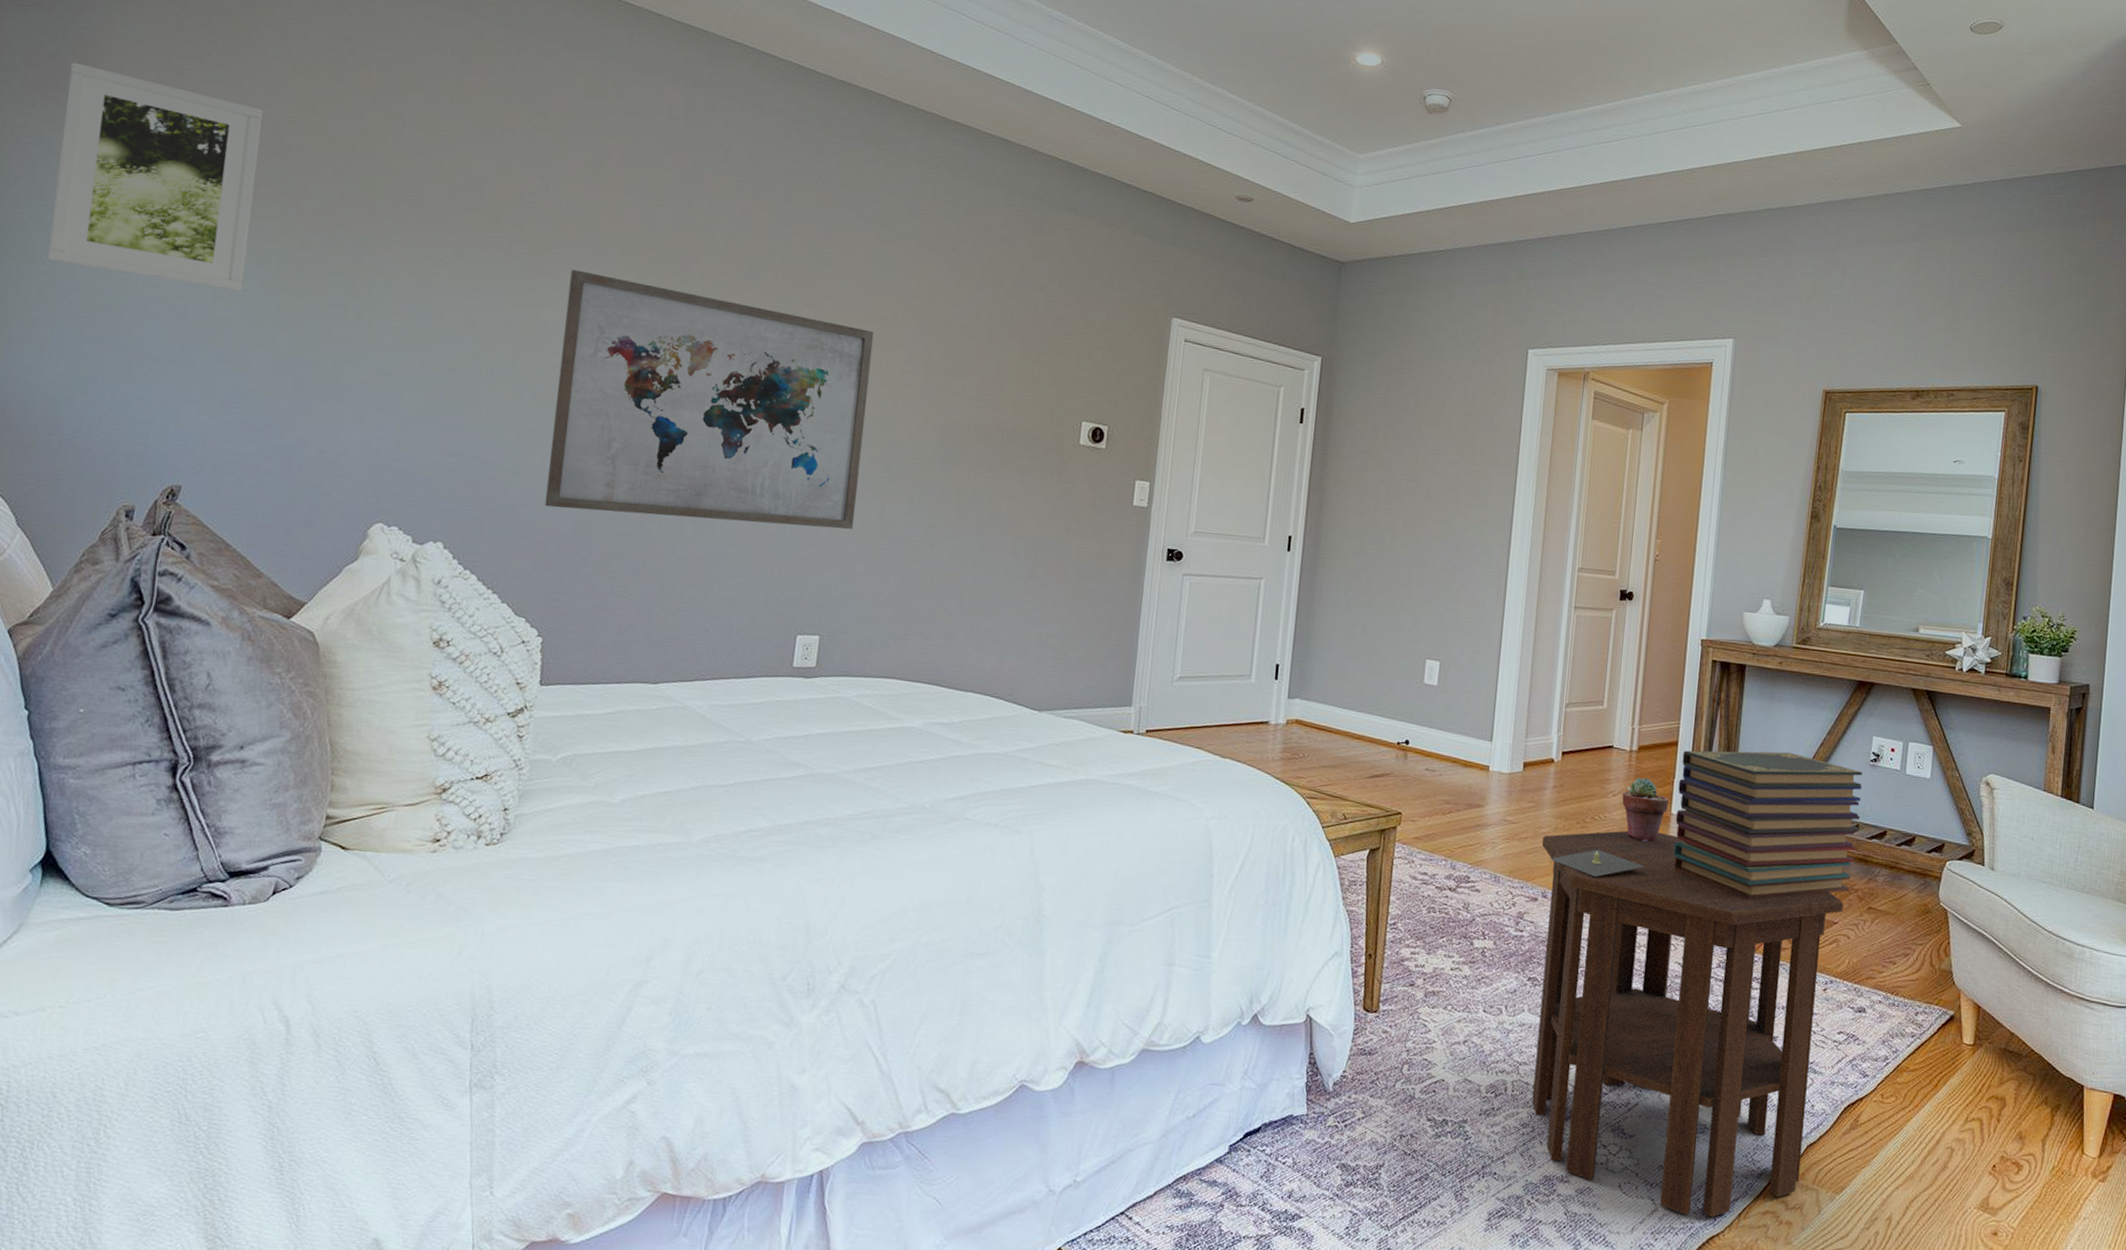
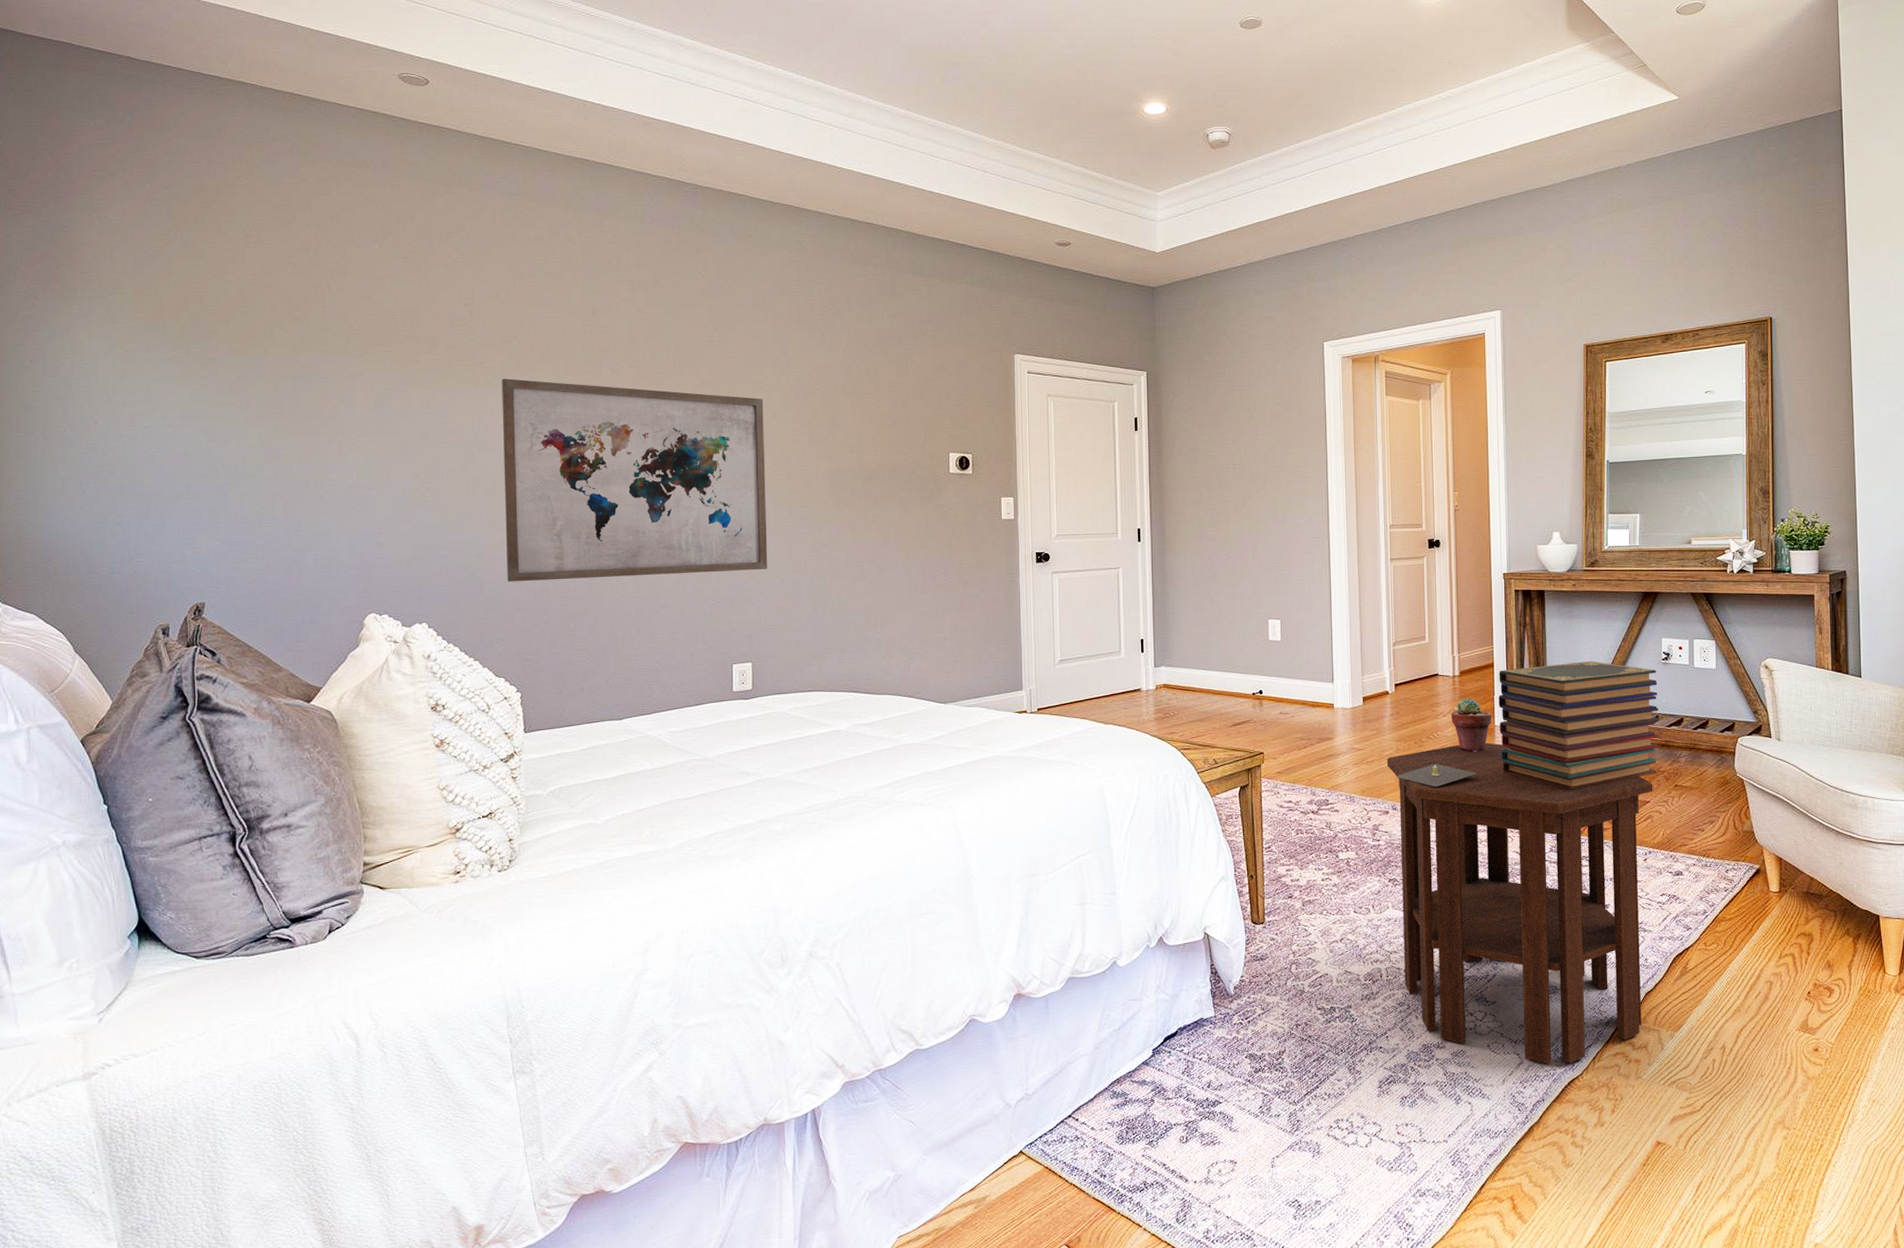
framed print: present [47,62,264,292] -> none [62,257,231,433]

